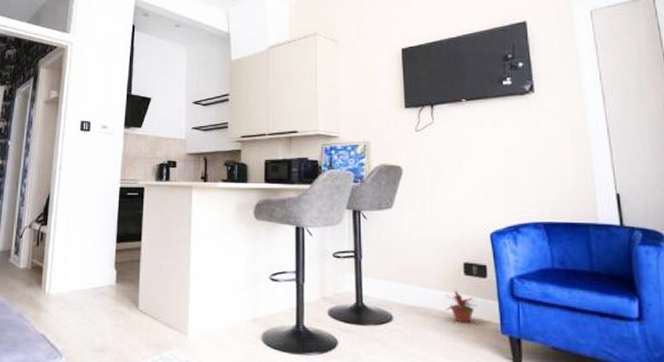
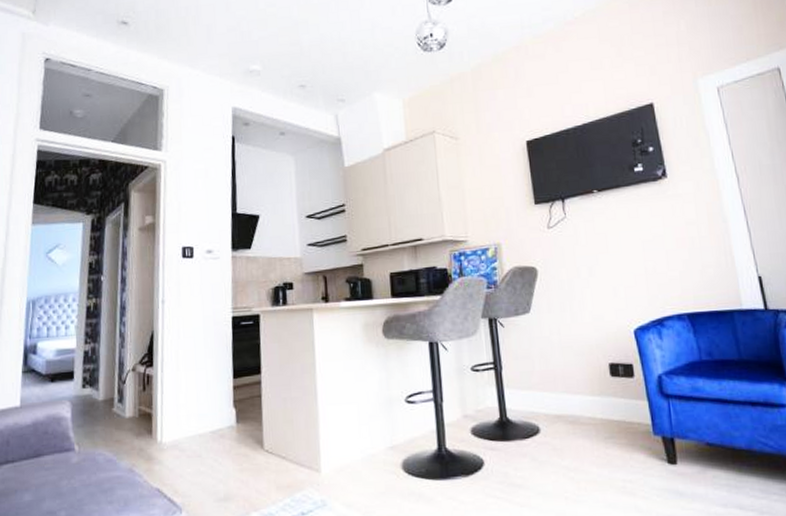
potted plant: present [445,289,478,324] -> none [592,393,627,428]

